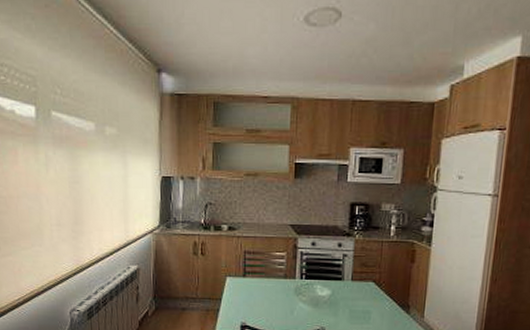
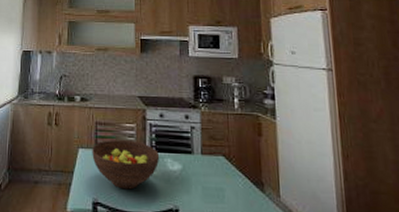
fruit bowl: none [240,268,310,314] -> present [92,140,160,190]

